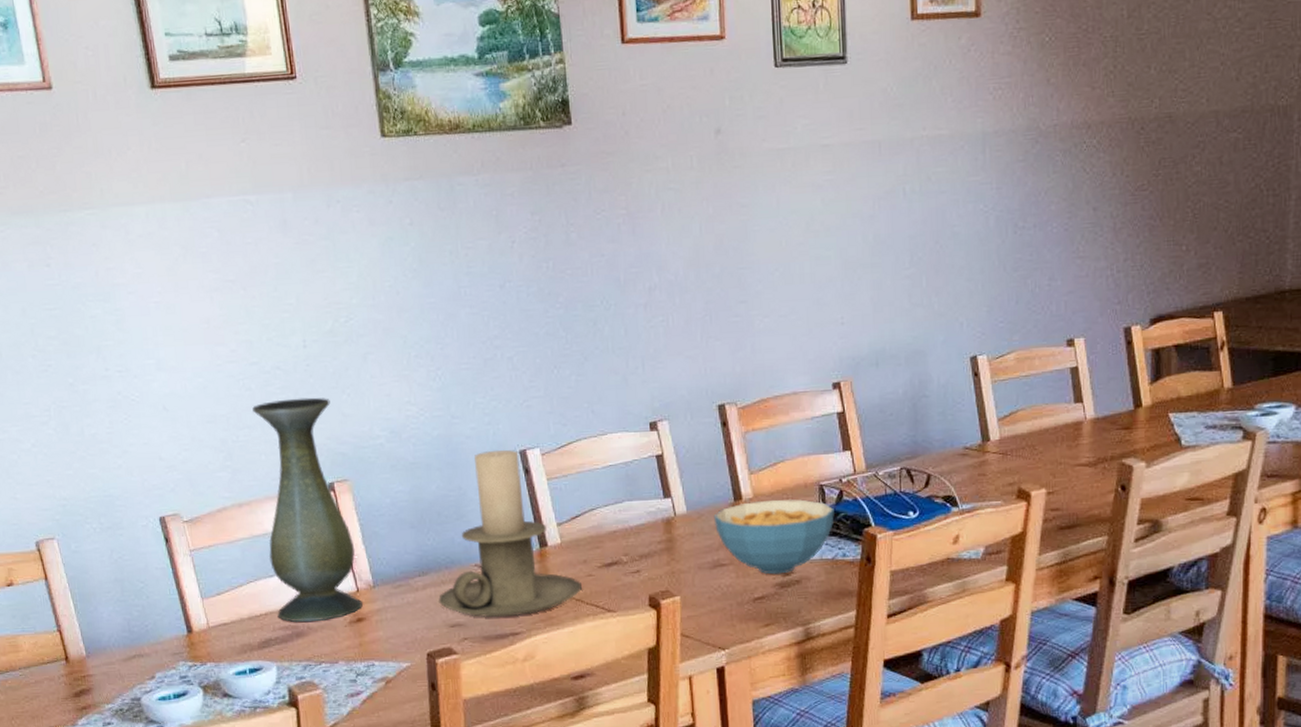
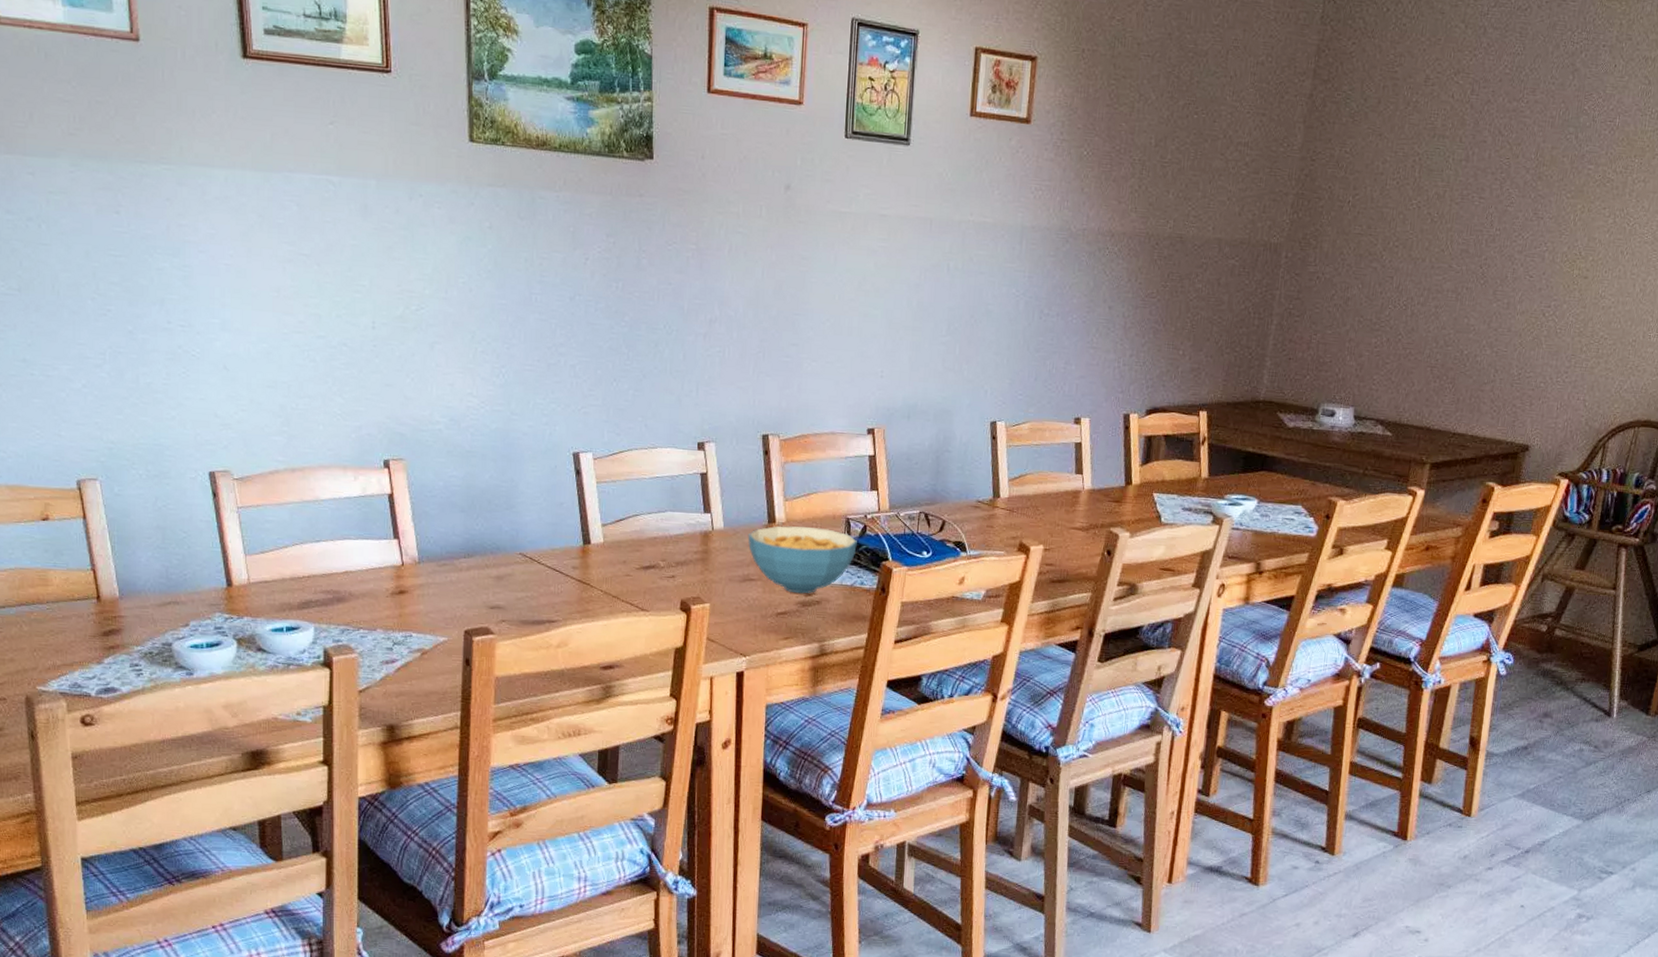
vase: present [252,397,364,623] -> none [315,375,407,589]
candle holder: present [438,449,582,618] -> none [481,448,619,605]

